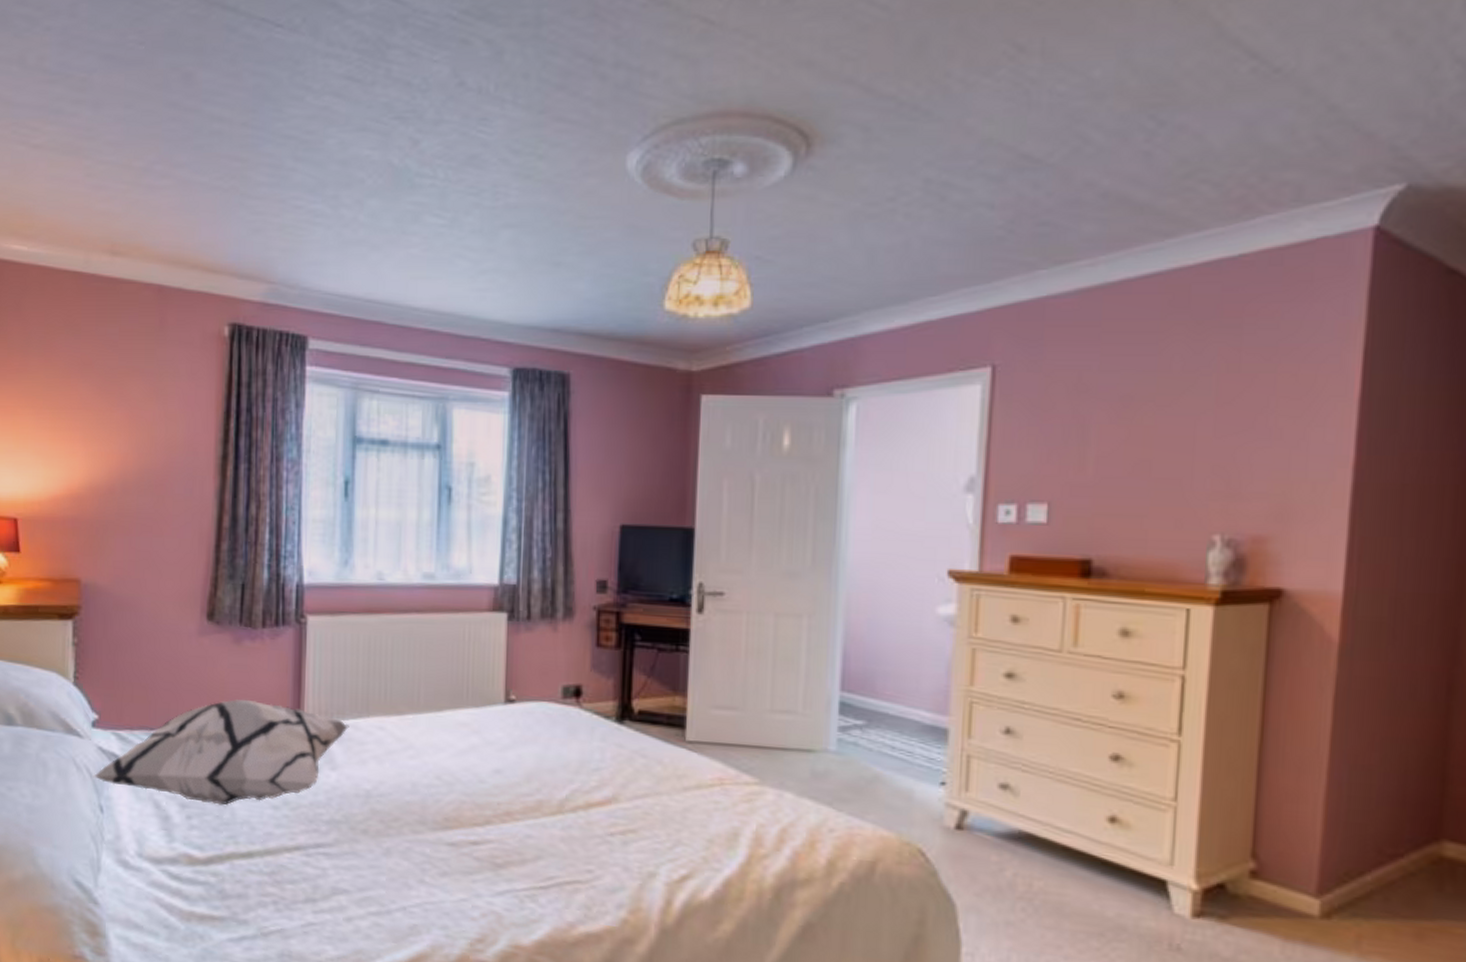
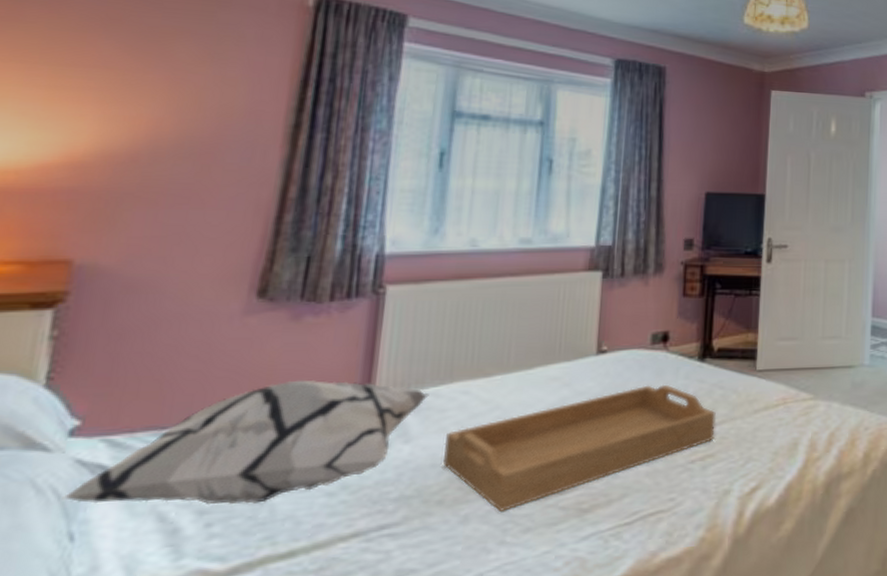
serving tray: none [365,742,638,852] -> present [443,384,716,513]

